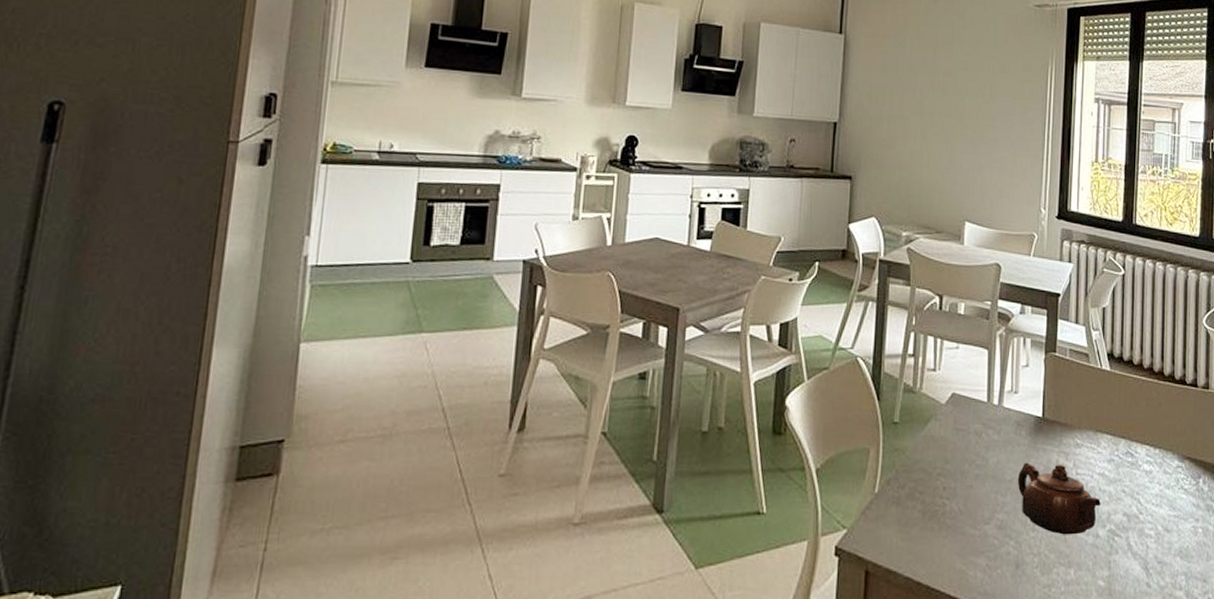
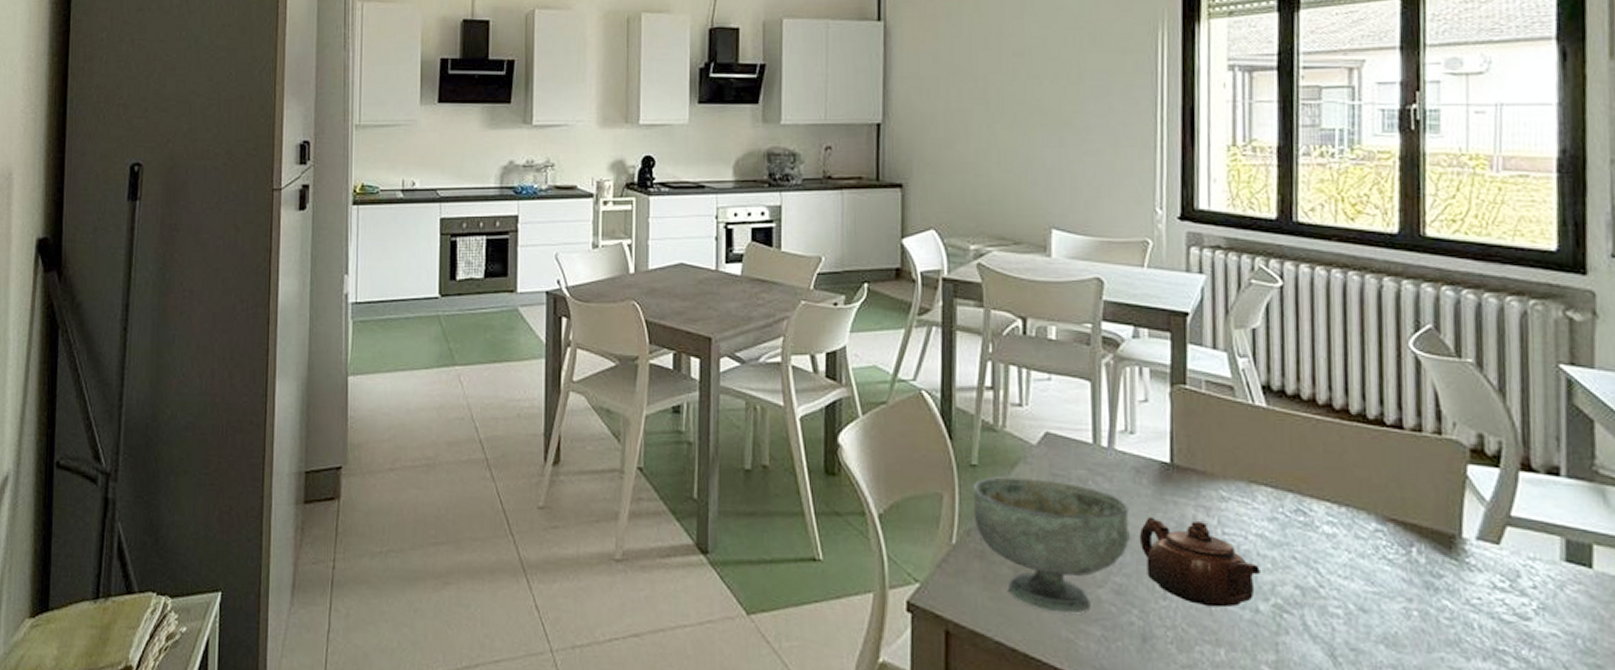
bowl: none [893,432,1011,548] -> present [973,477,1130,614]

